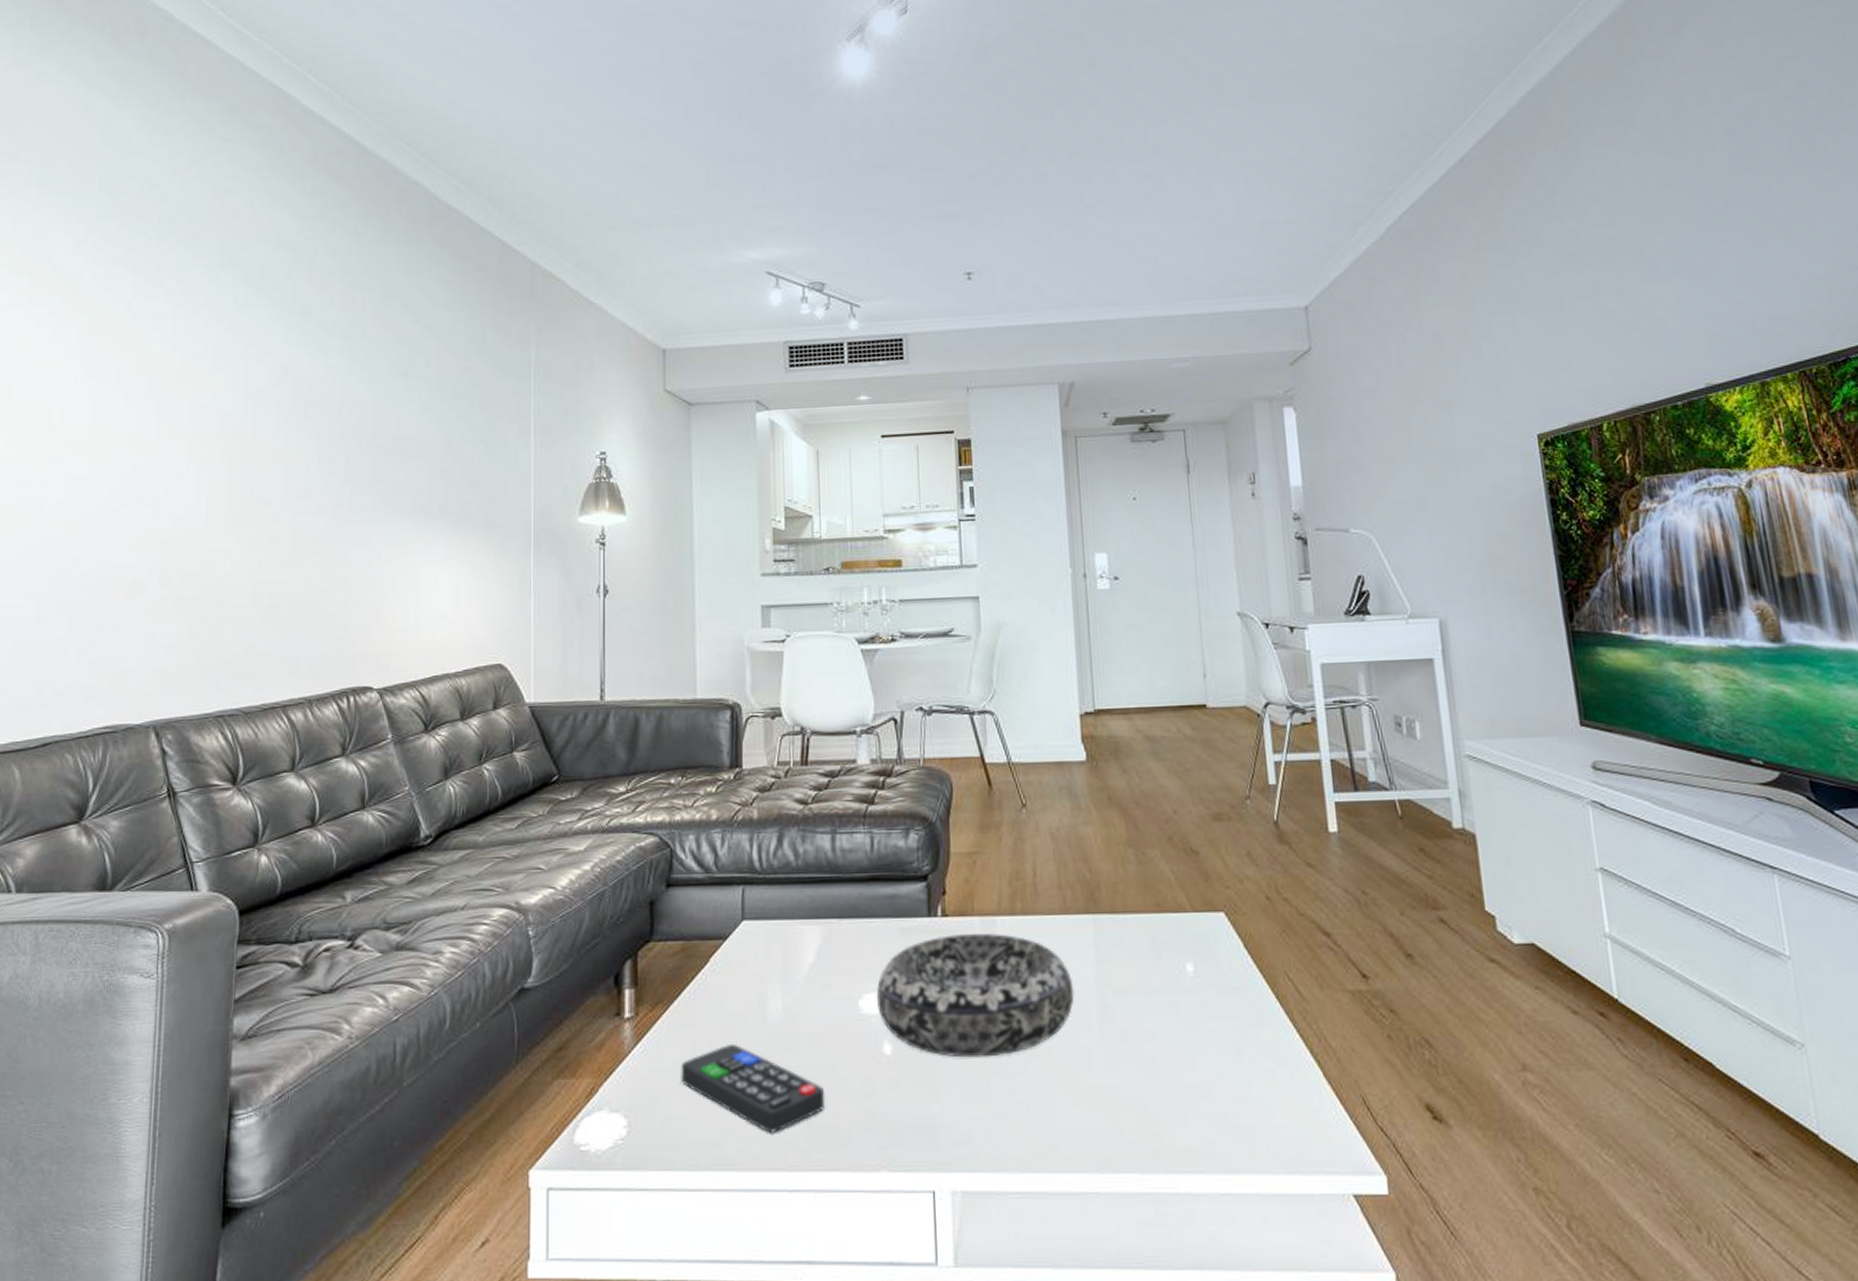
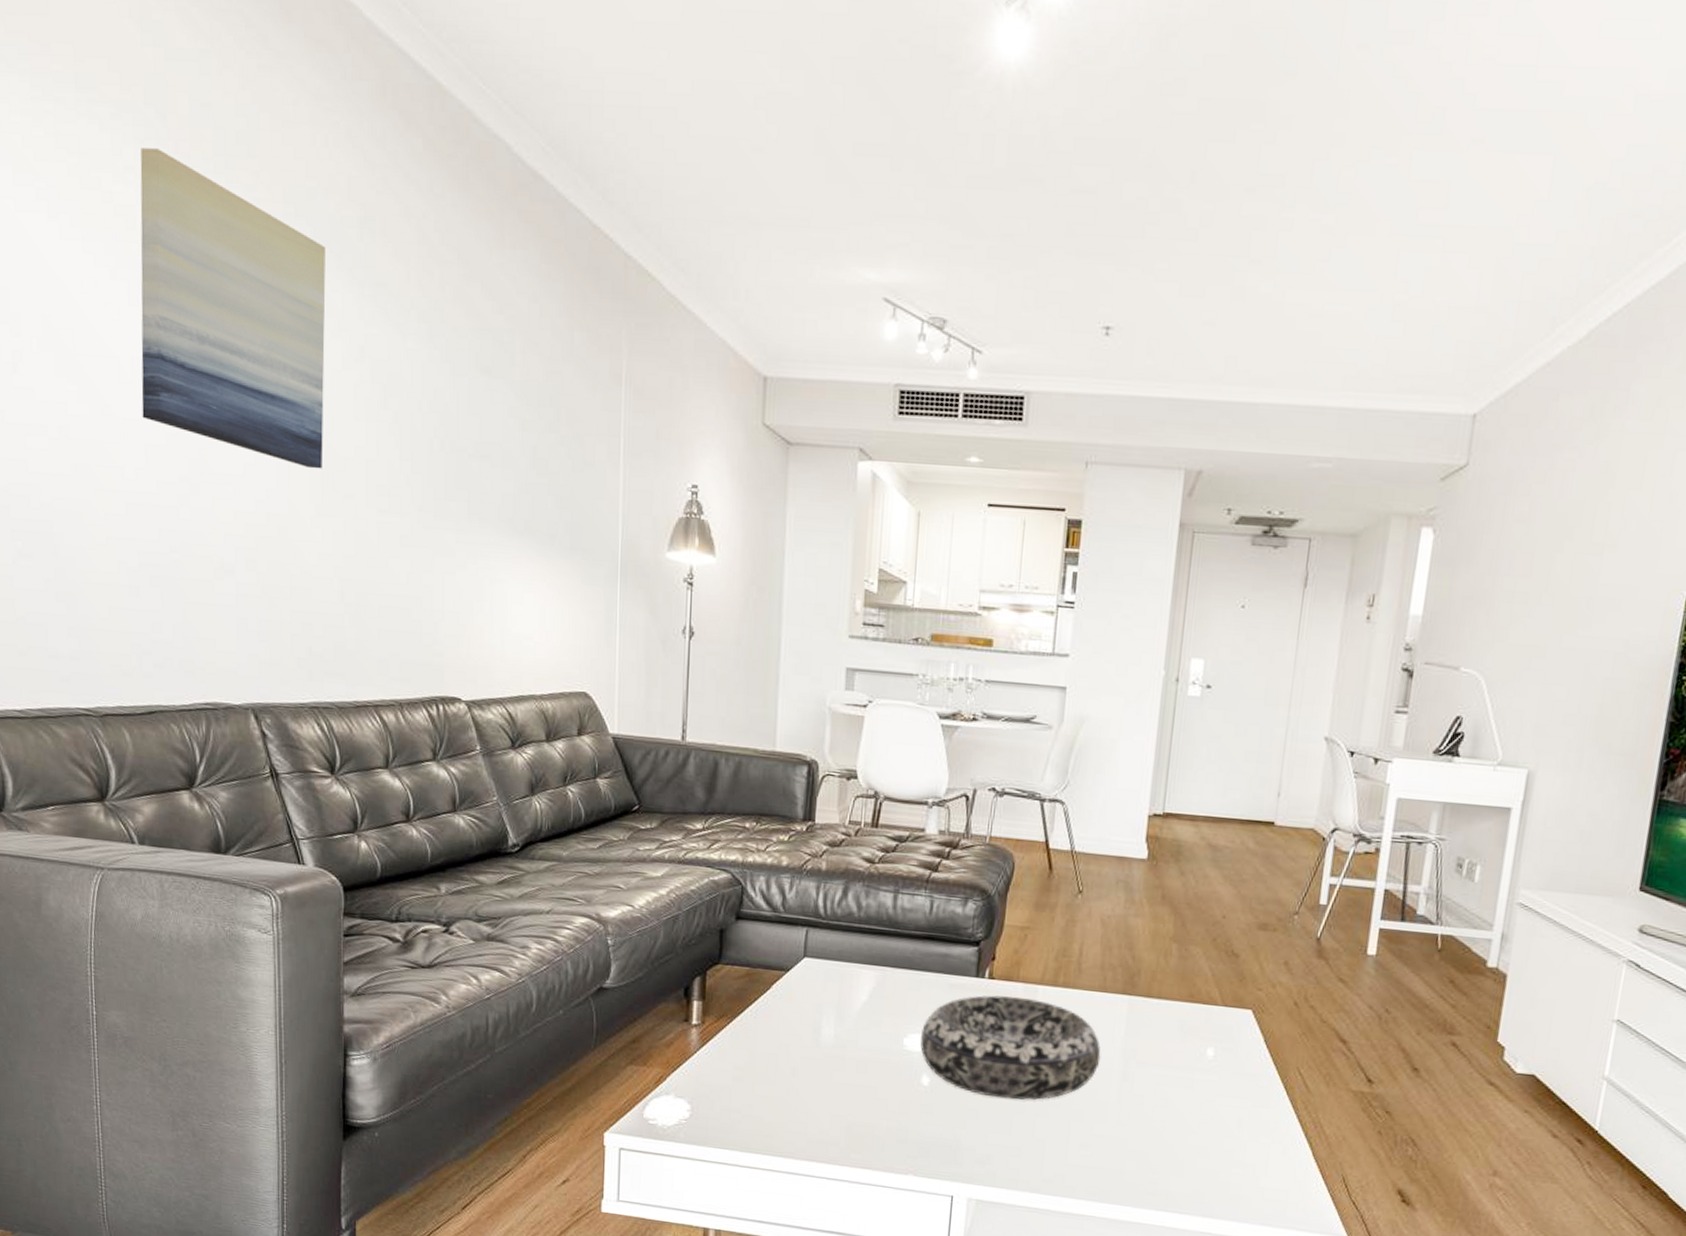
wall art: none [68,224,256,482] -> present [140,148,326,469]
remote control: present [680,1045,824,1133] -> none [739,1058,865,1133]

